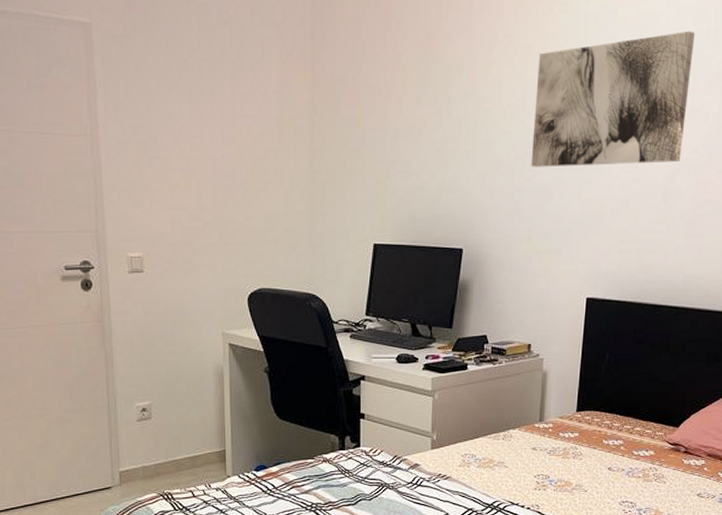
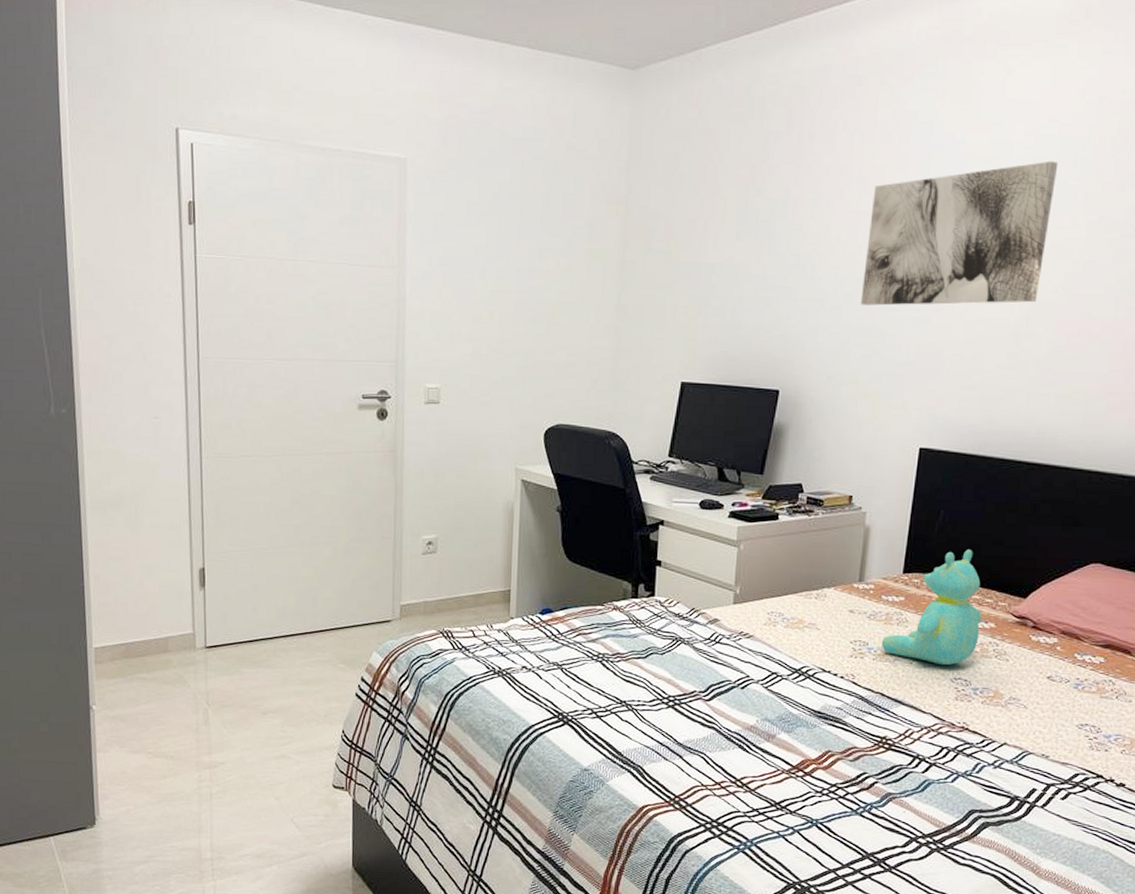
teddy bear: none [560,387,644,491] -> present [881,549,982,666]

